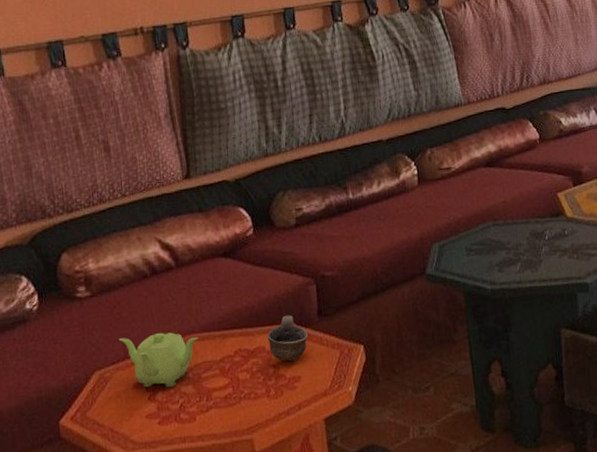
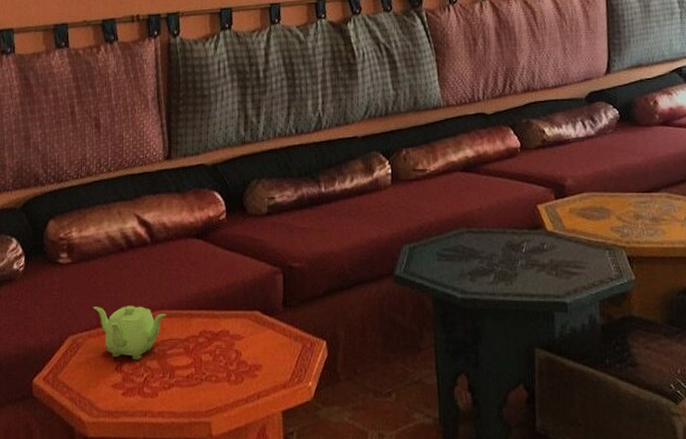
cup: present [267,315,308,362] -> none [232,302,271,350]

